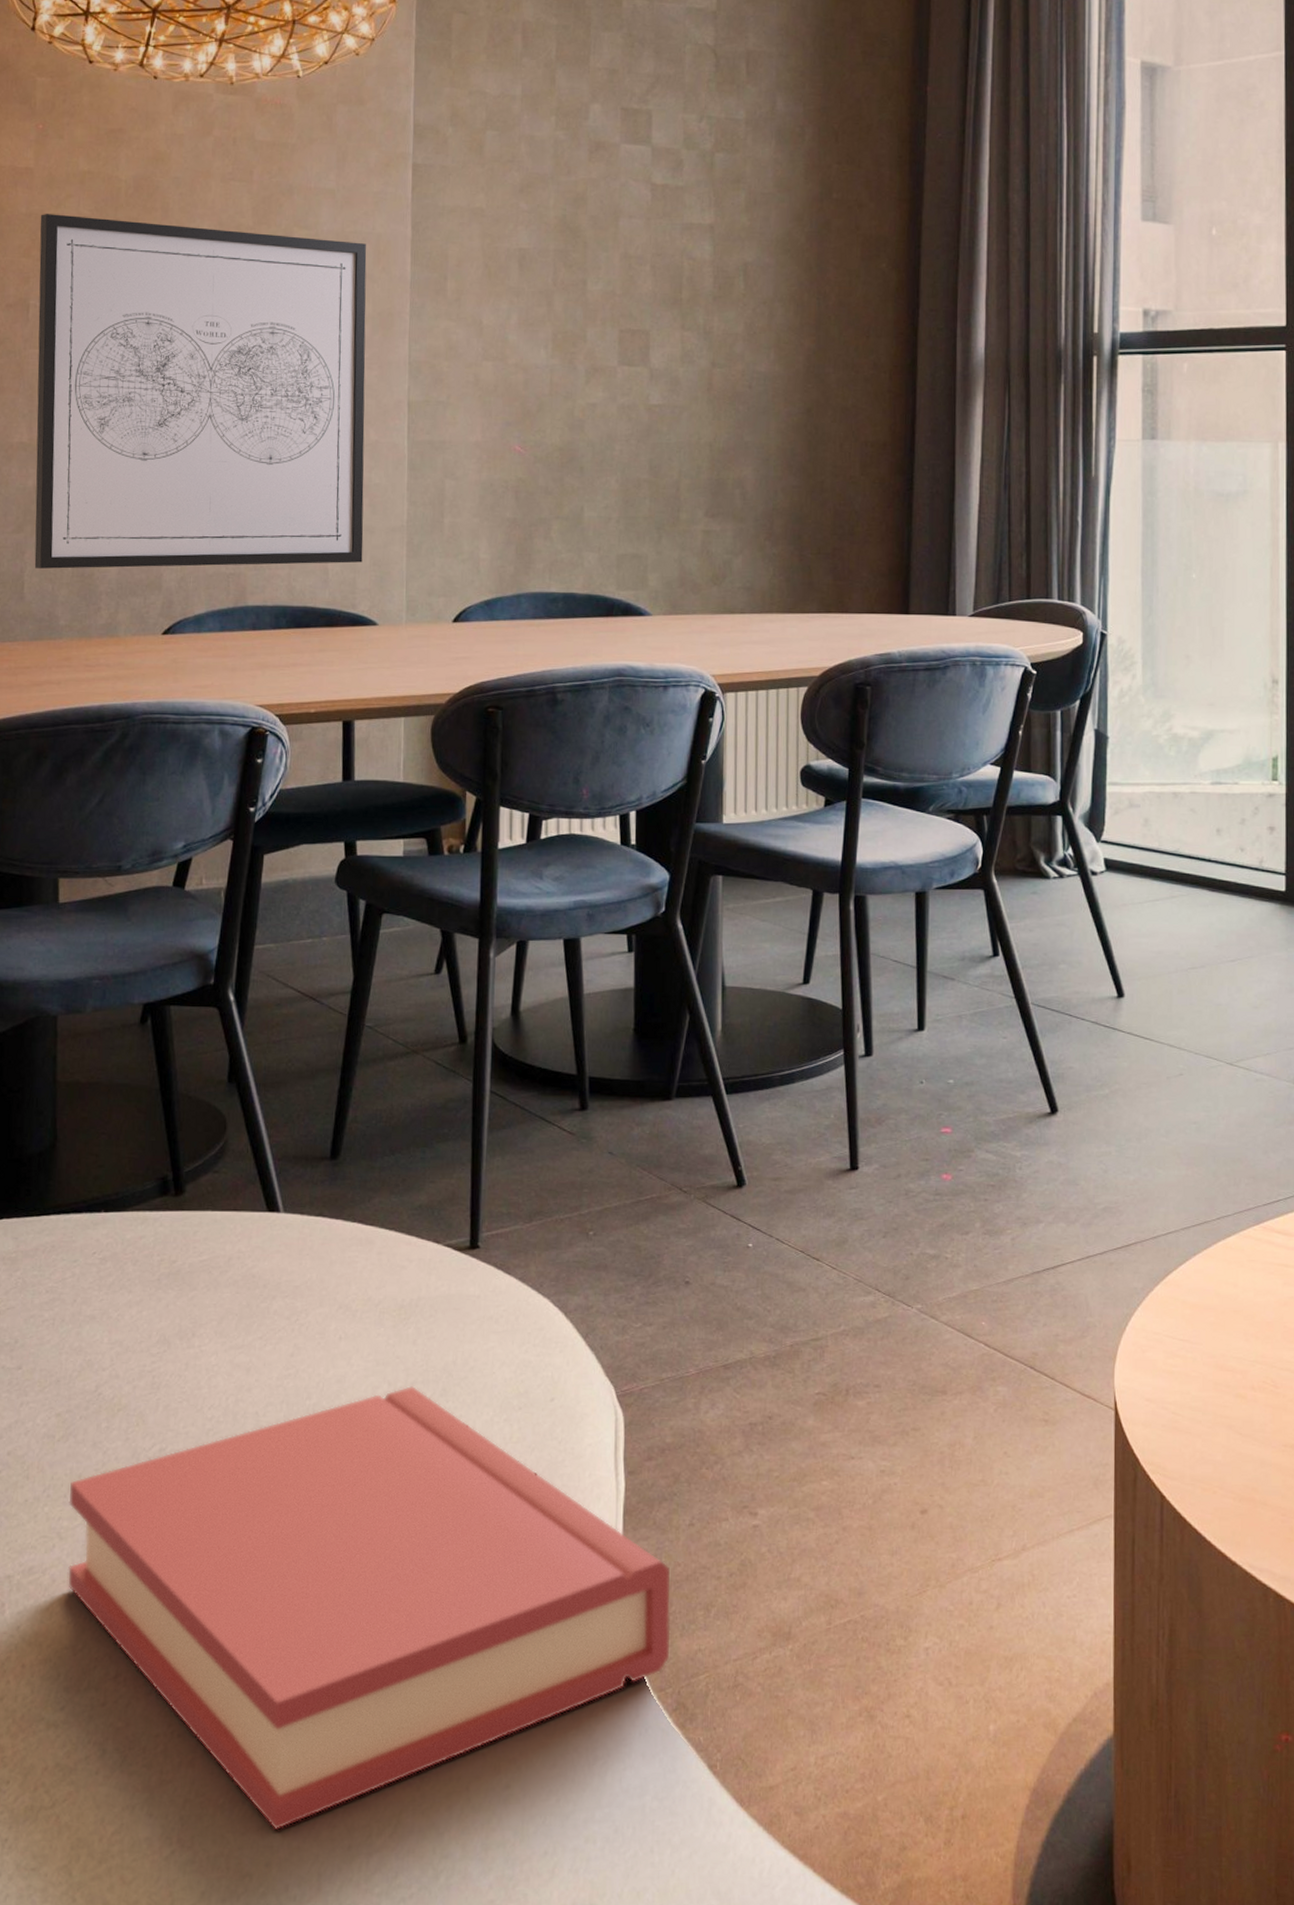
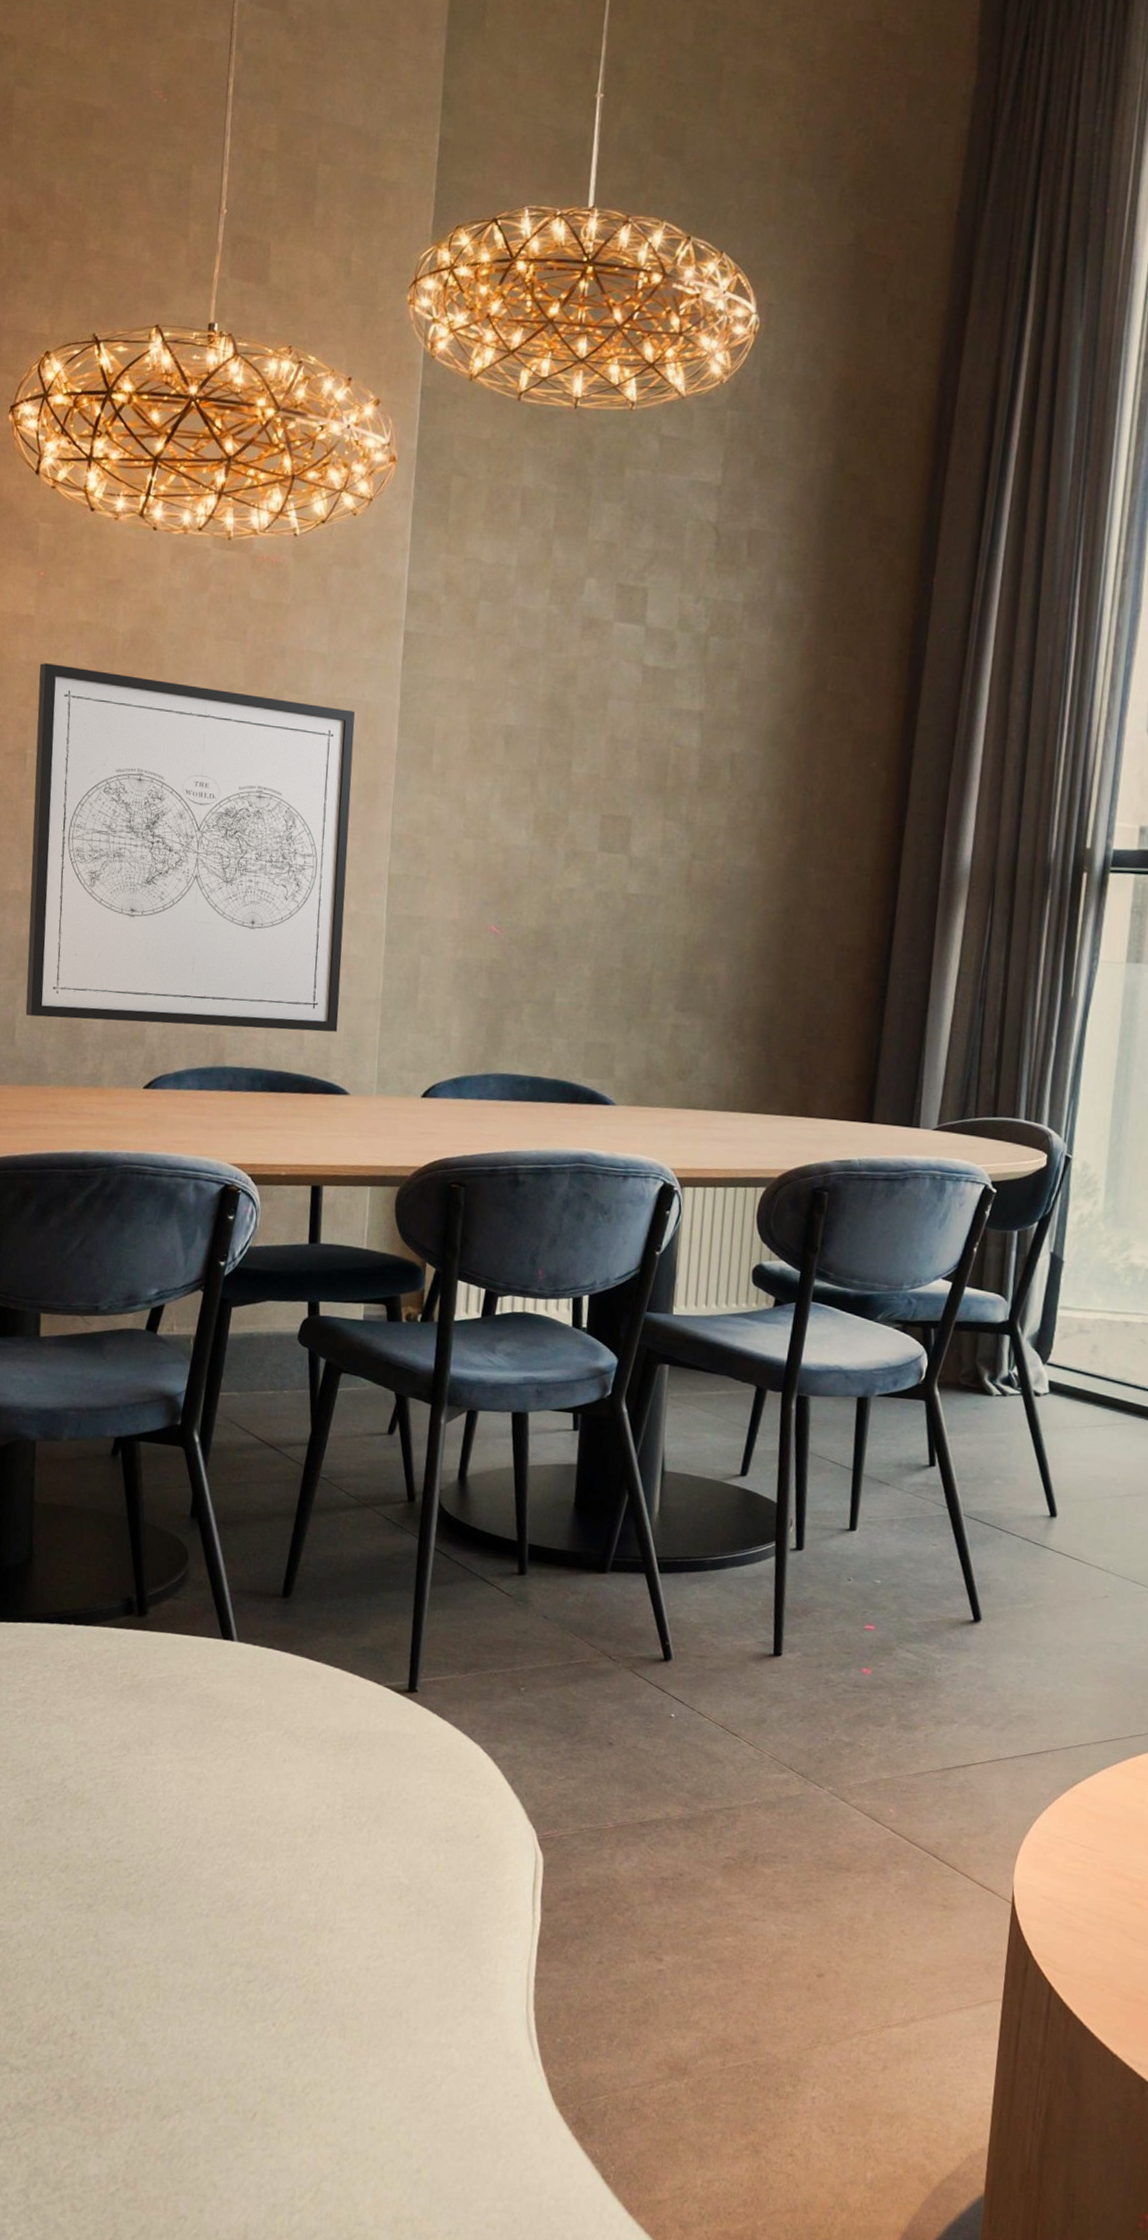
hardback book: present [68,1385,671,1830] -> none [32,1809,578,2182]

